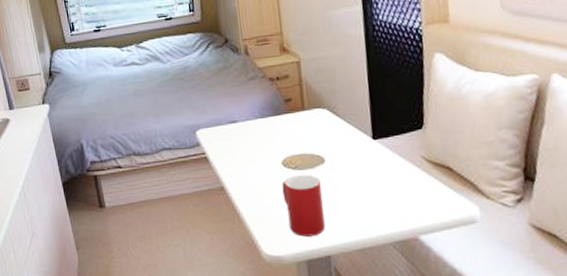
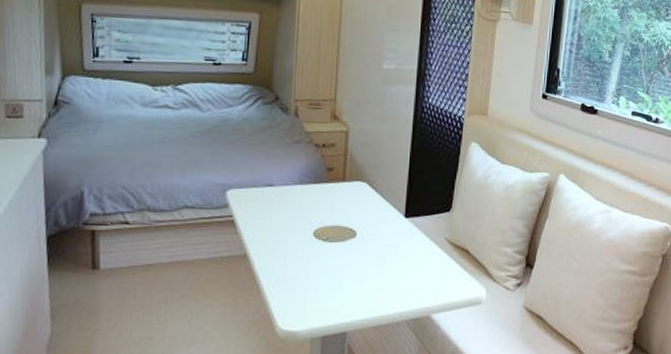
cup: present [282,174,325,237] -> none [308,247,349,311]

